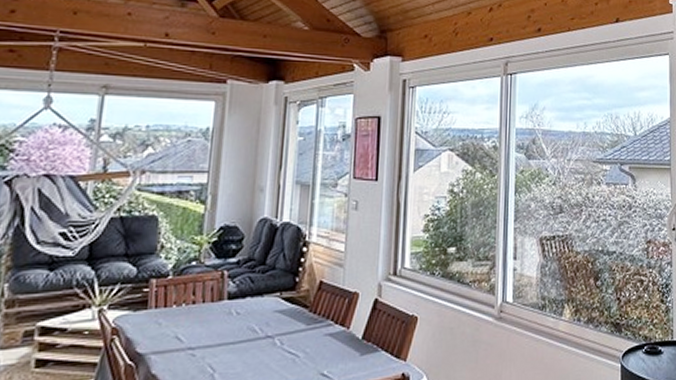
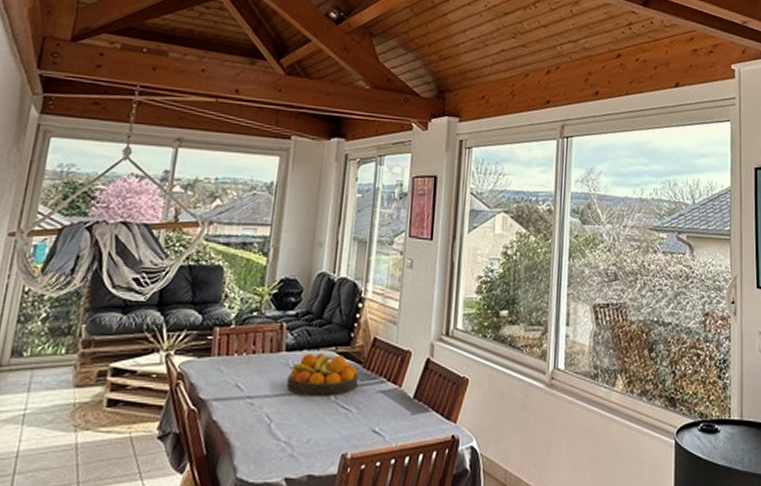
fruit bowl: none [230,299,305,344] -> present [287,353,359,396]

